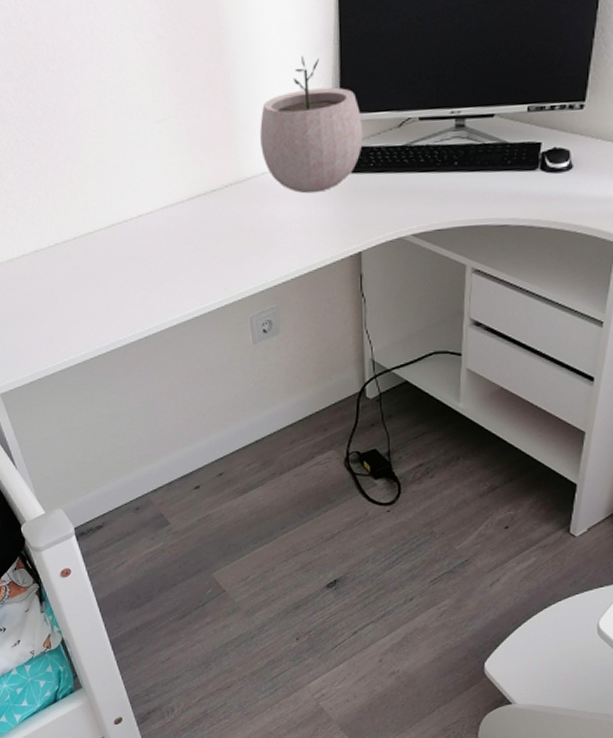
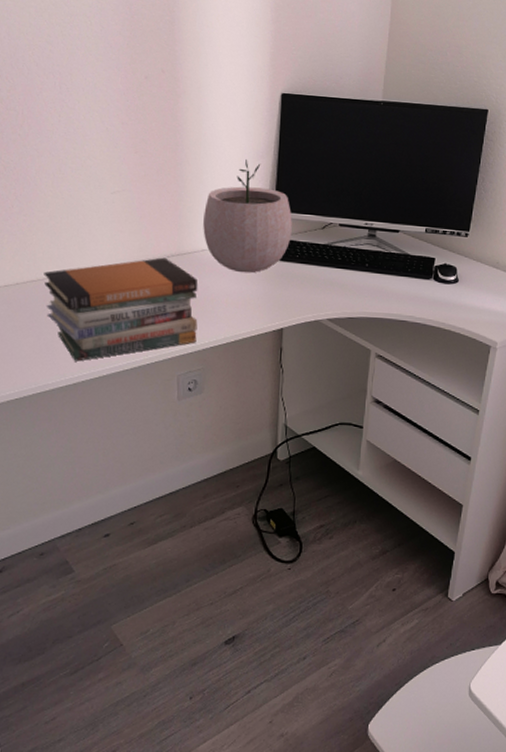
book stack: none [99,188,267,314] -> present [44,257,198,362]

